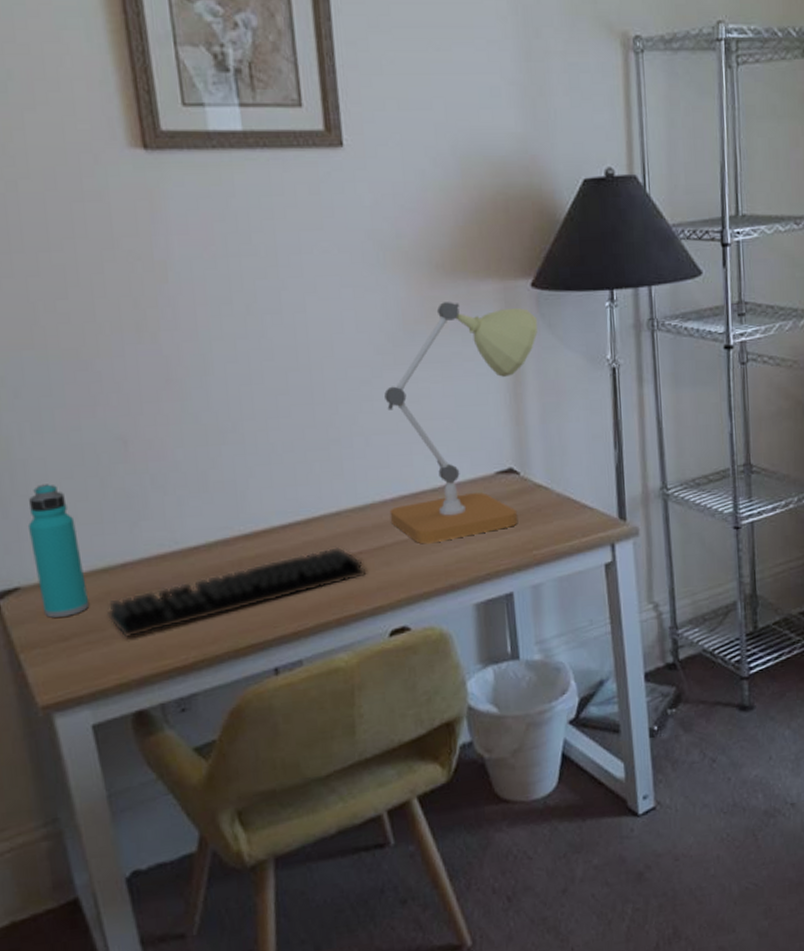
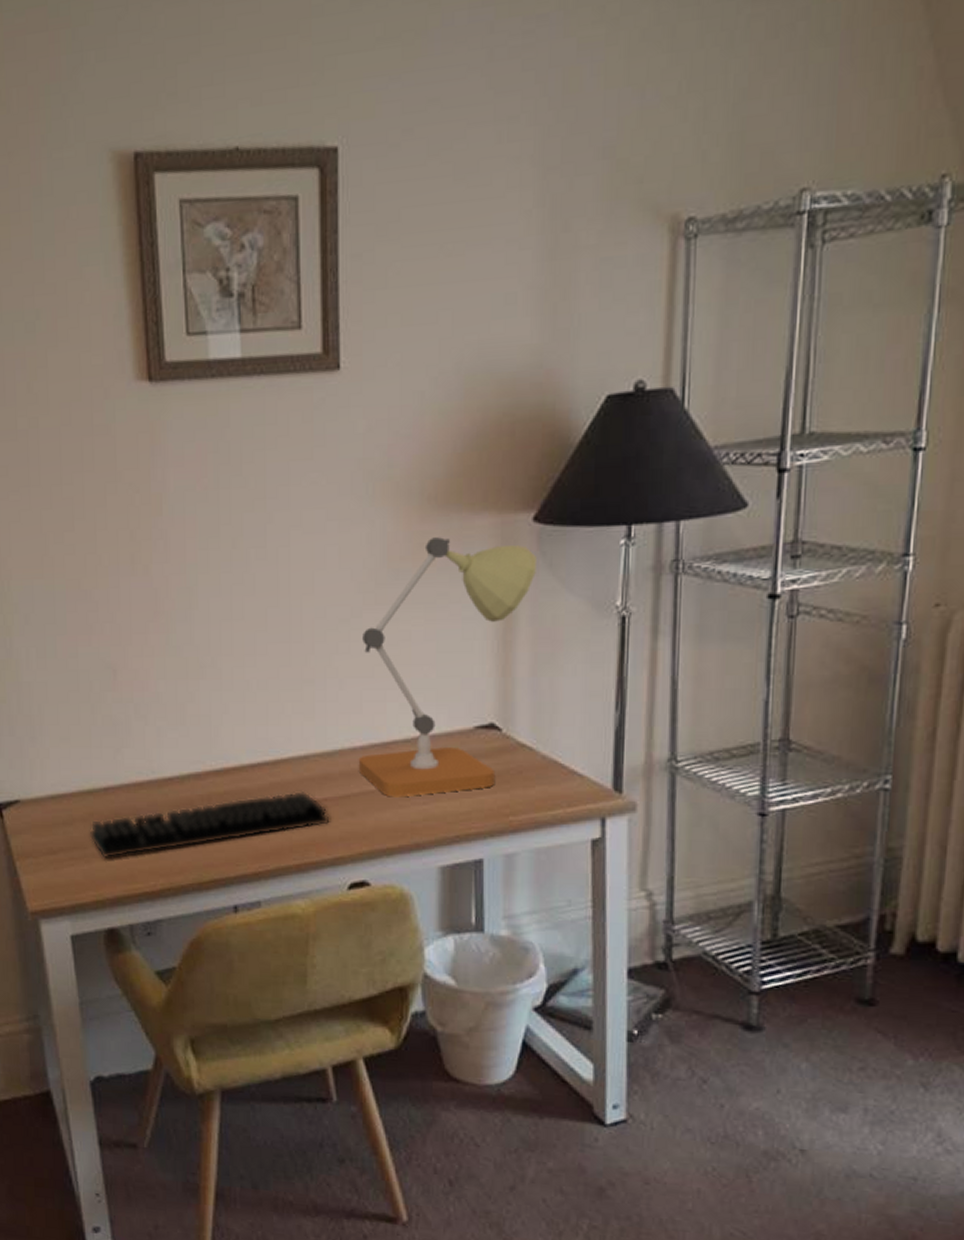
water bottle: present [27,484,90,618] -> none [29,706,75,832]

